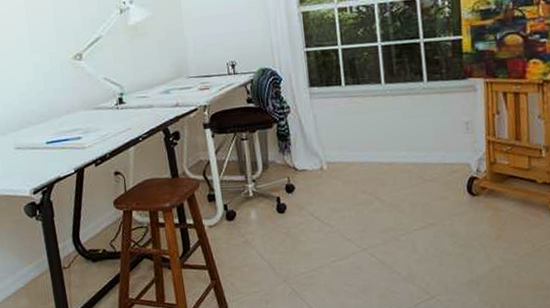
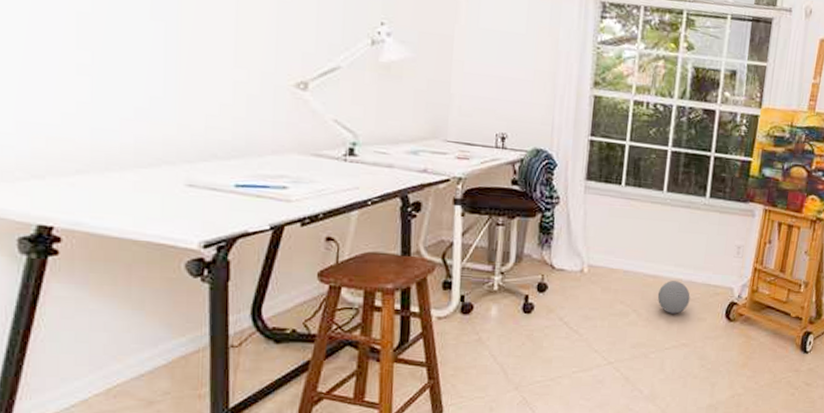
decorative ball: none [395,164,429,197] -> present [657,281,690,314]

